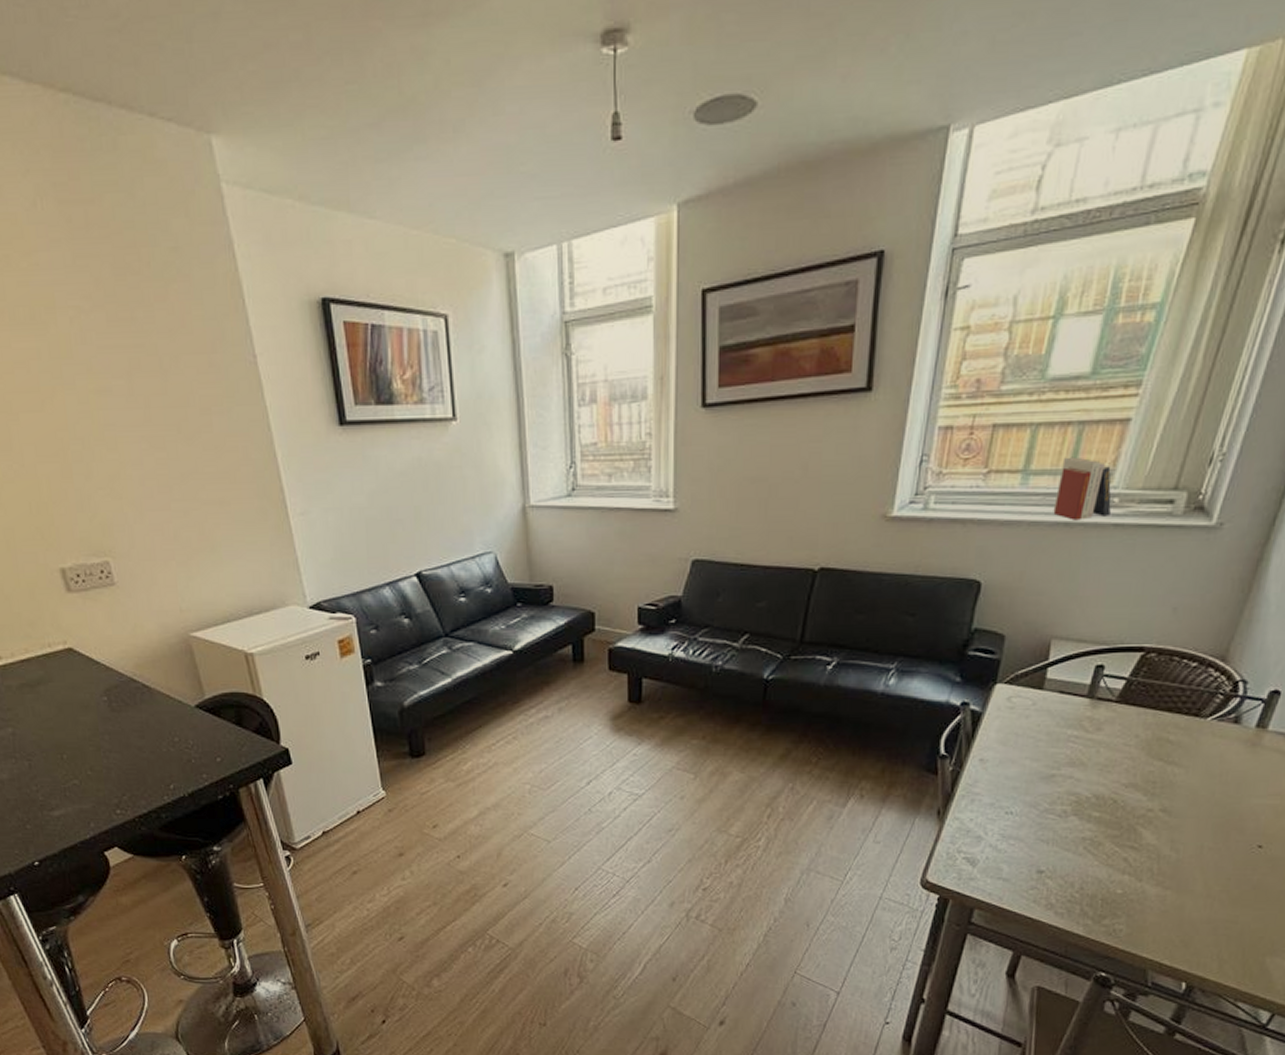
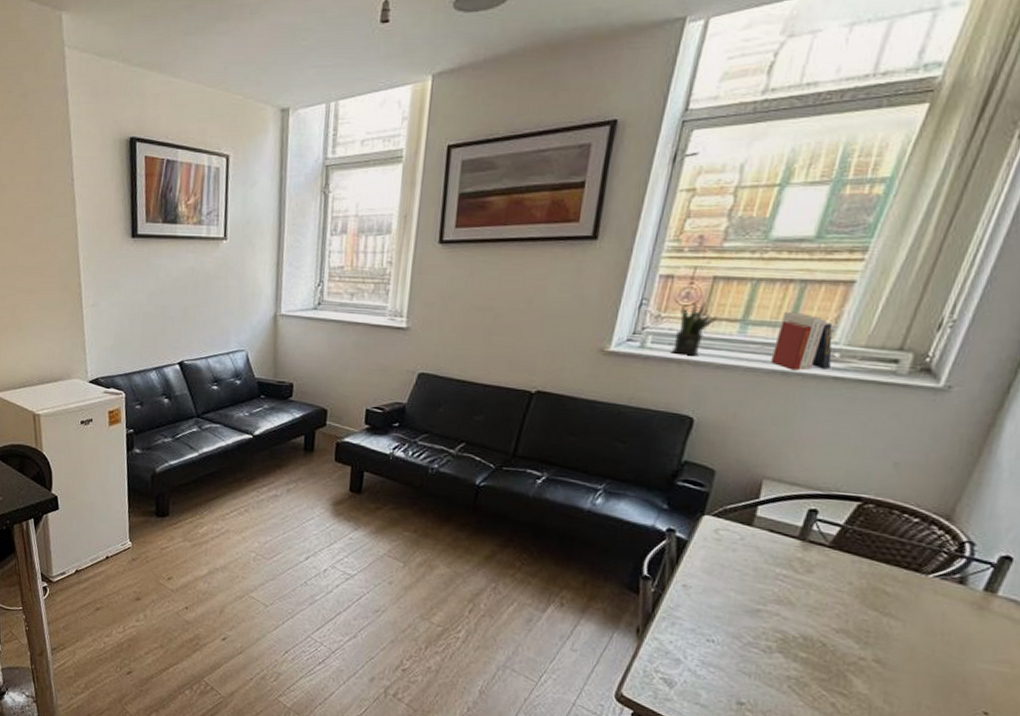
potted plant: none [956,452,999,516] -> present [672,300,718,357]

